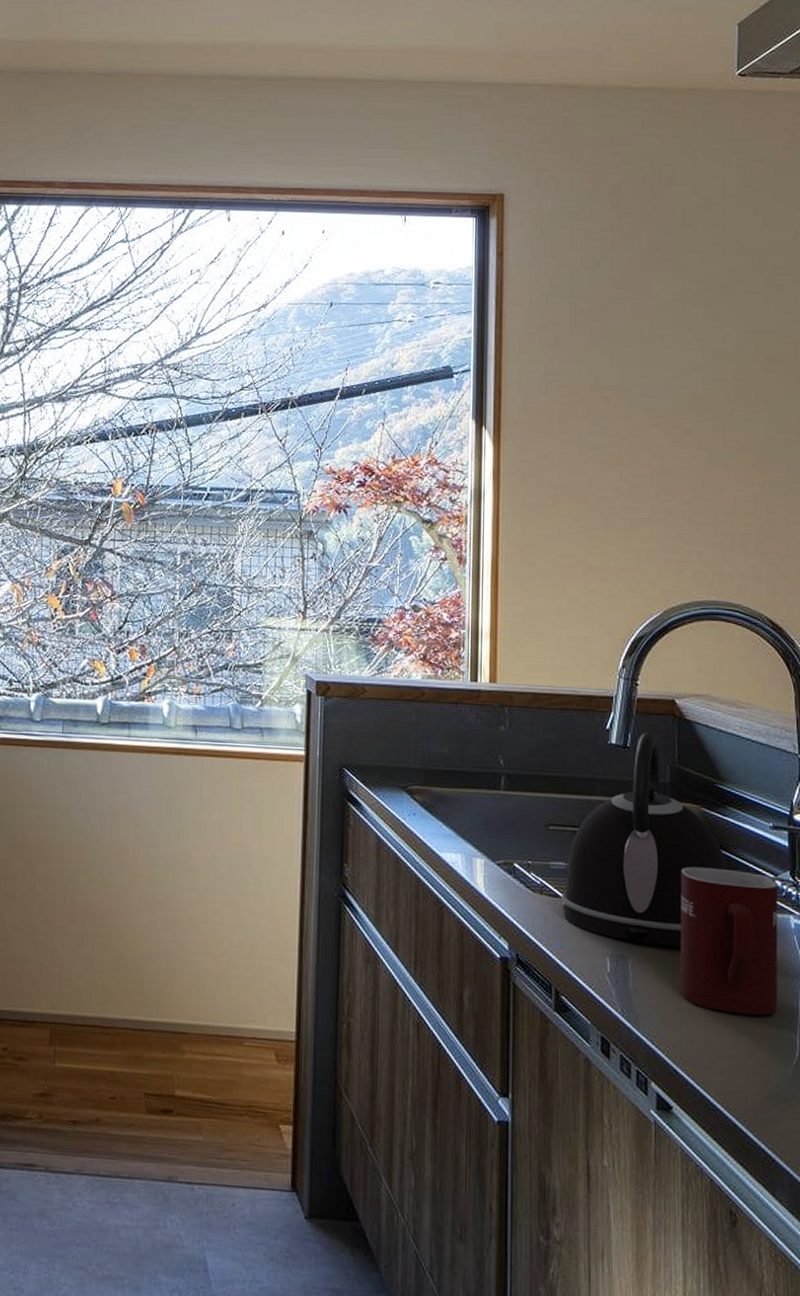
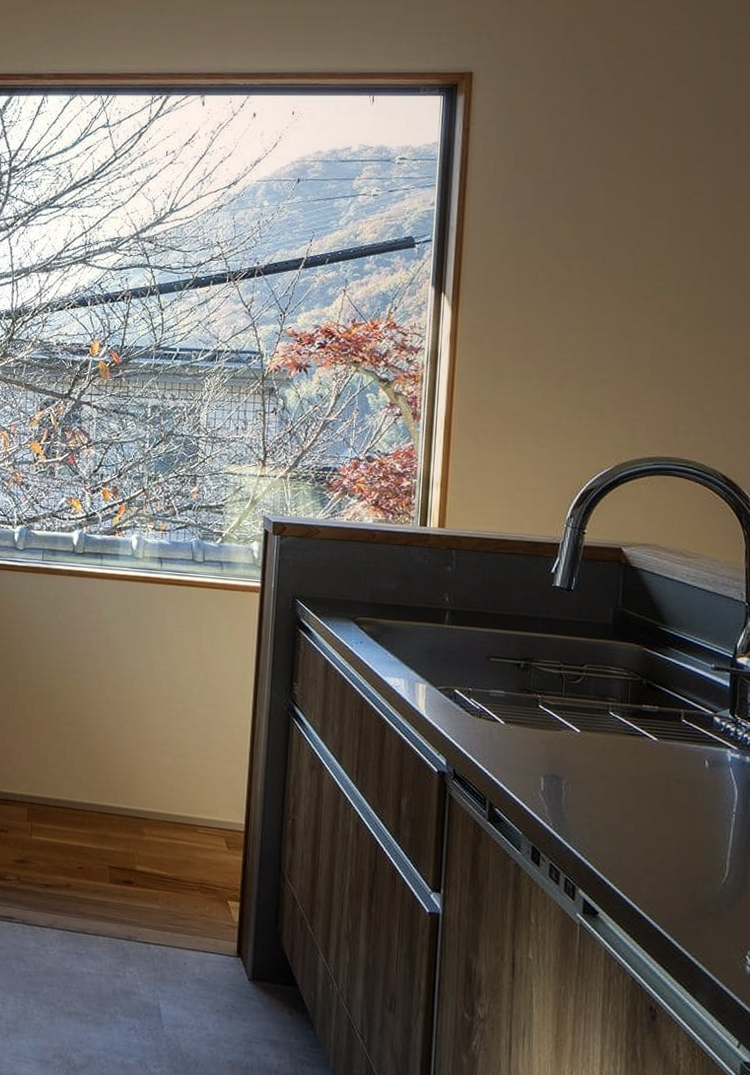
kettle: present [560,732,728,947] -> none [498,576,666,772]
mug: present [679,866,778,1016] -> none [611,700,716,838]

